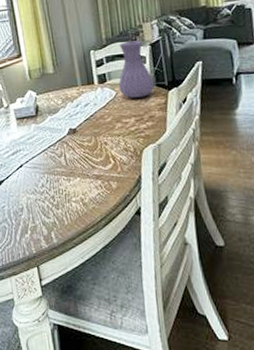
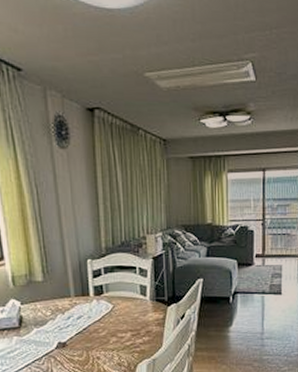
vase: present [118,40,155,98] -> none [116,253,154,312]

